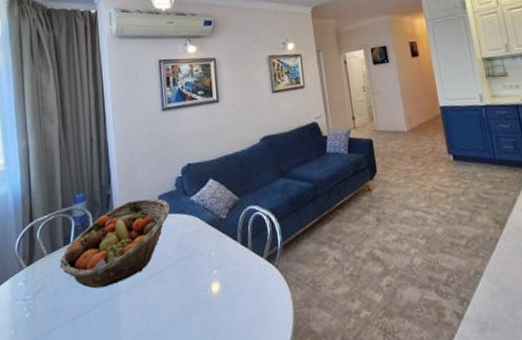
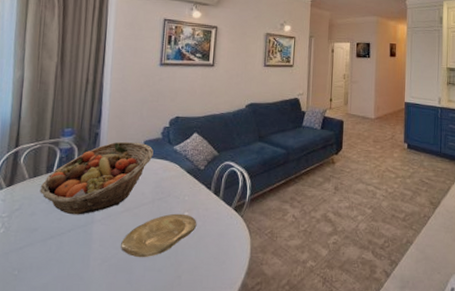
plate: none [151,272,229,329] -> present [121,213,197,258]

